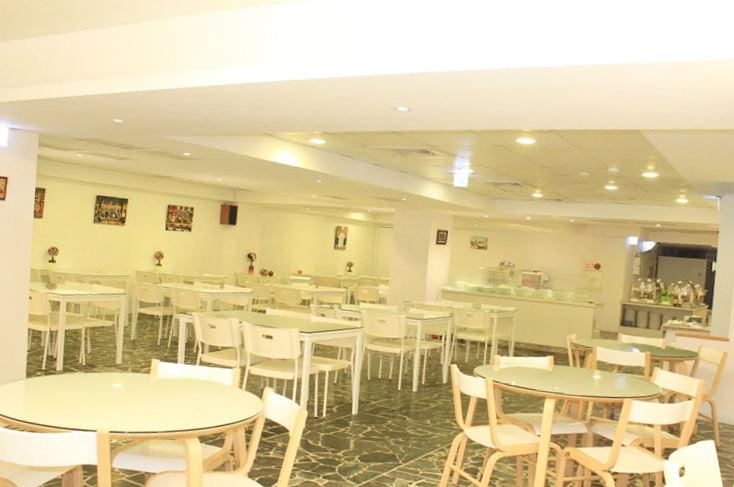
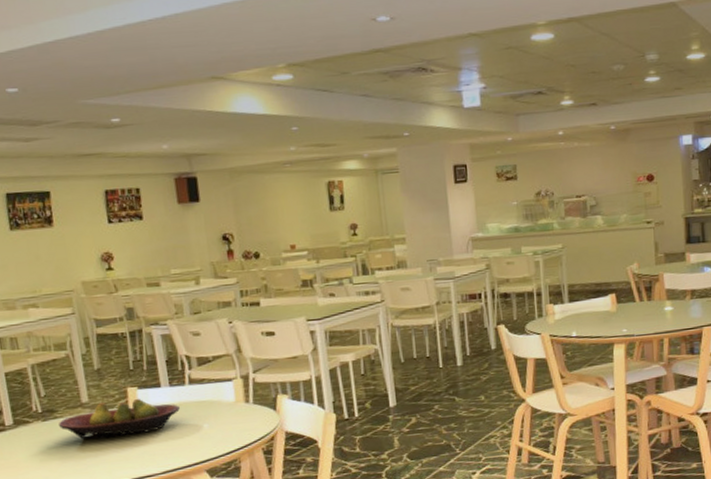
fruit bowl: none [95,366,189,397] -> present [59,398,181,440]

